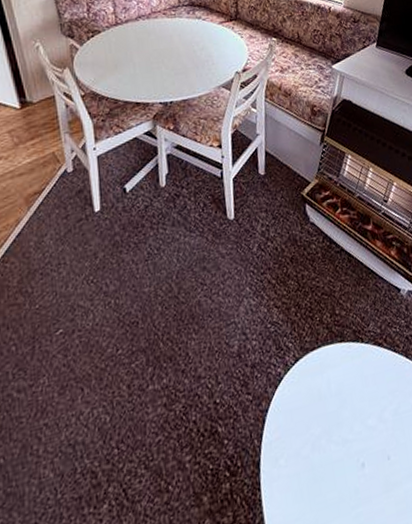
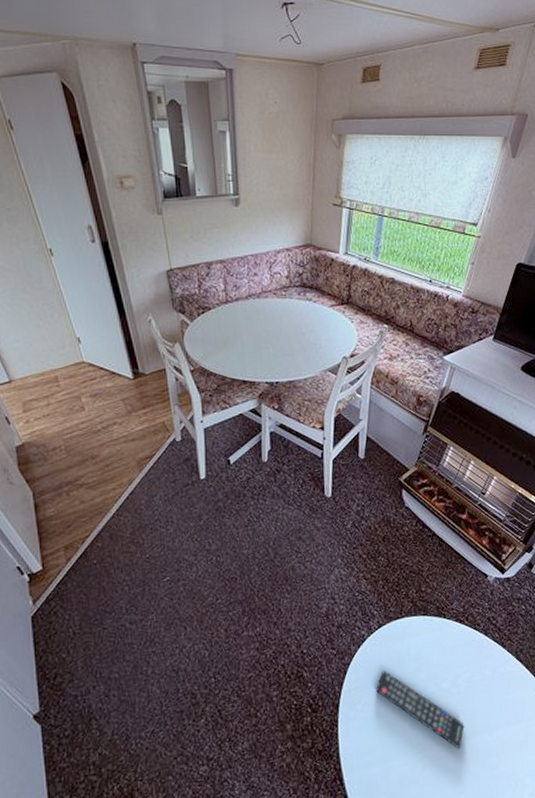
remote control: none [298,413,398,499] -> present [376,671,465,750]

